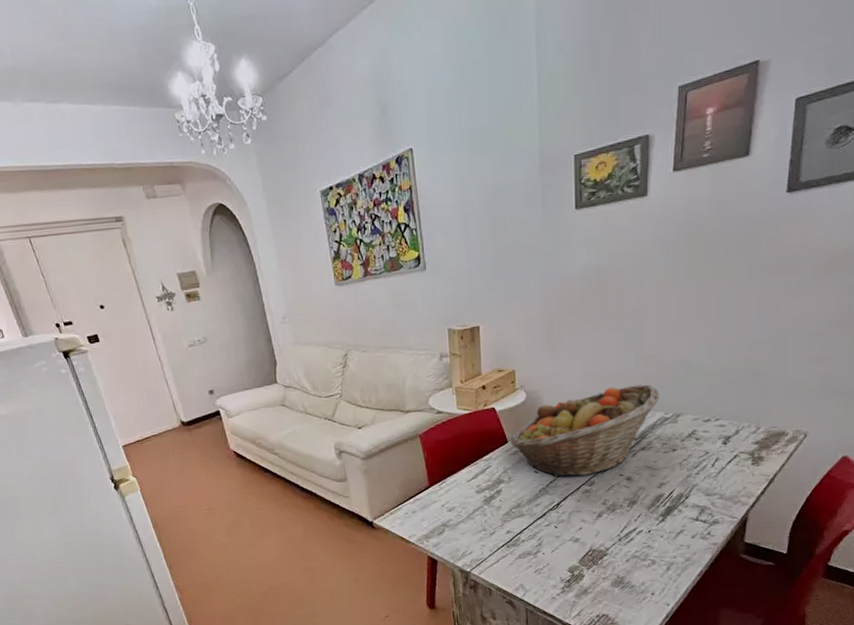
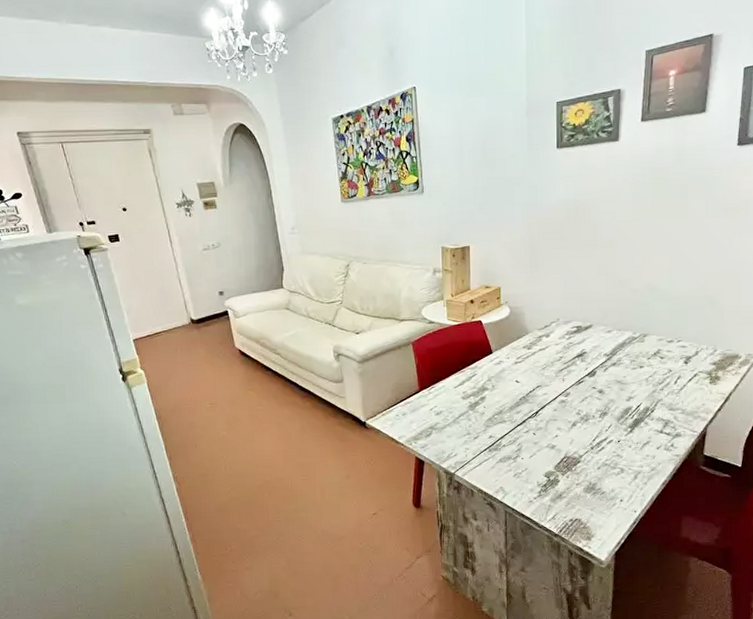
fruit basket: present [510,384,661,477] -> none [495,306,629,388]

